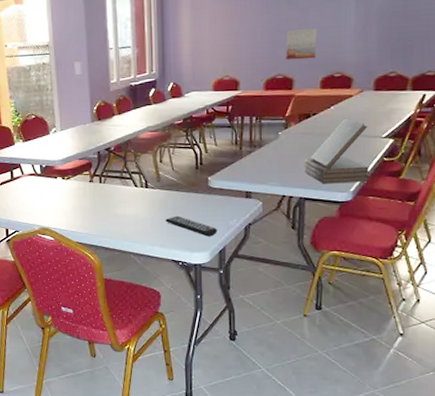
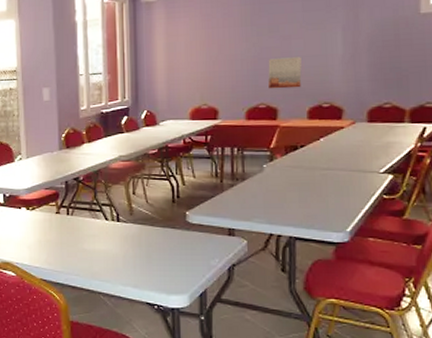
remote control: present [165,215,217,237] -> none [138,253,197,278]
book: present [304,118,369,184] -> none [293,151,368,223]

